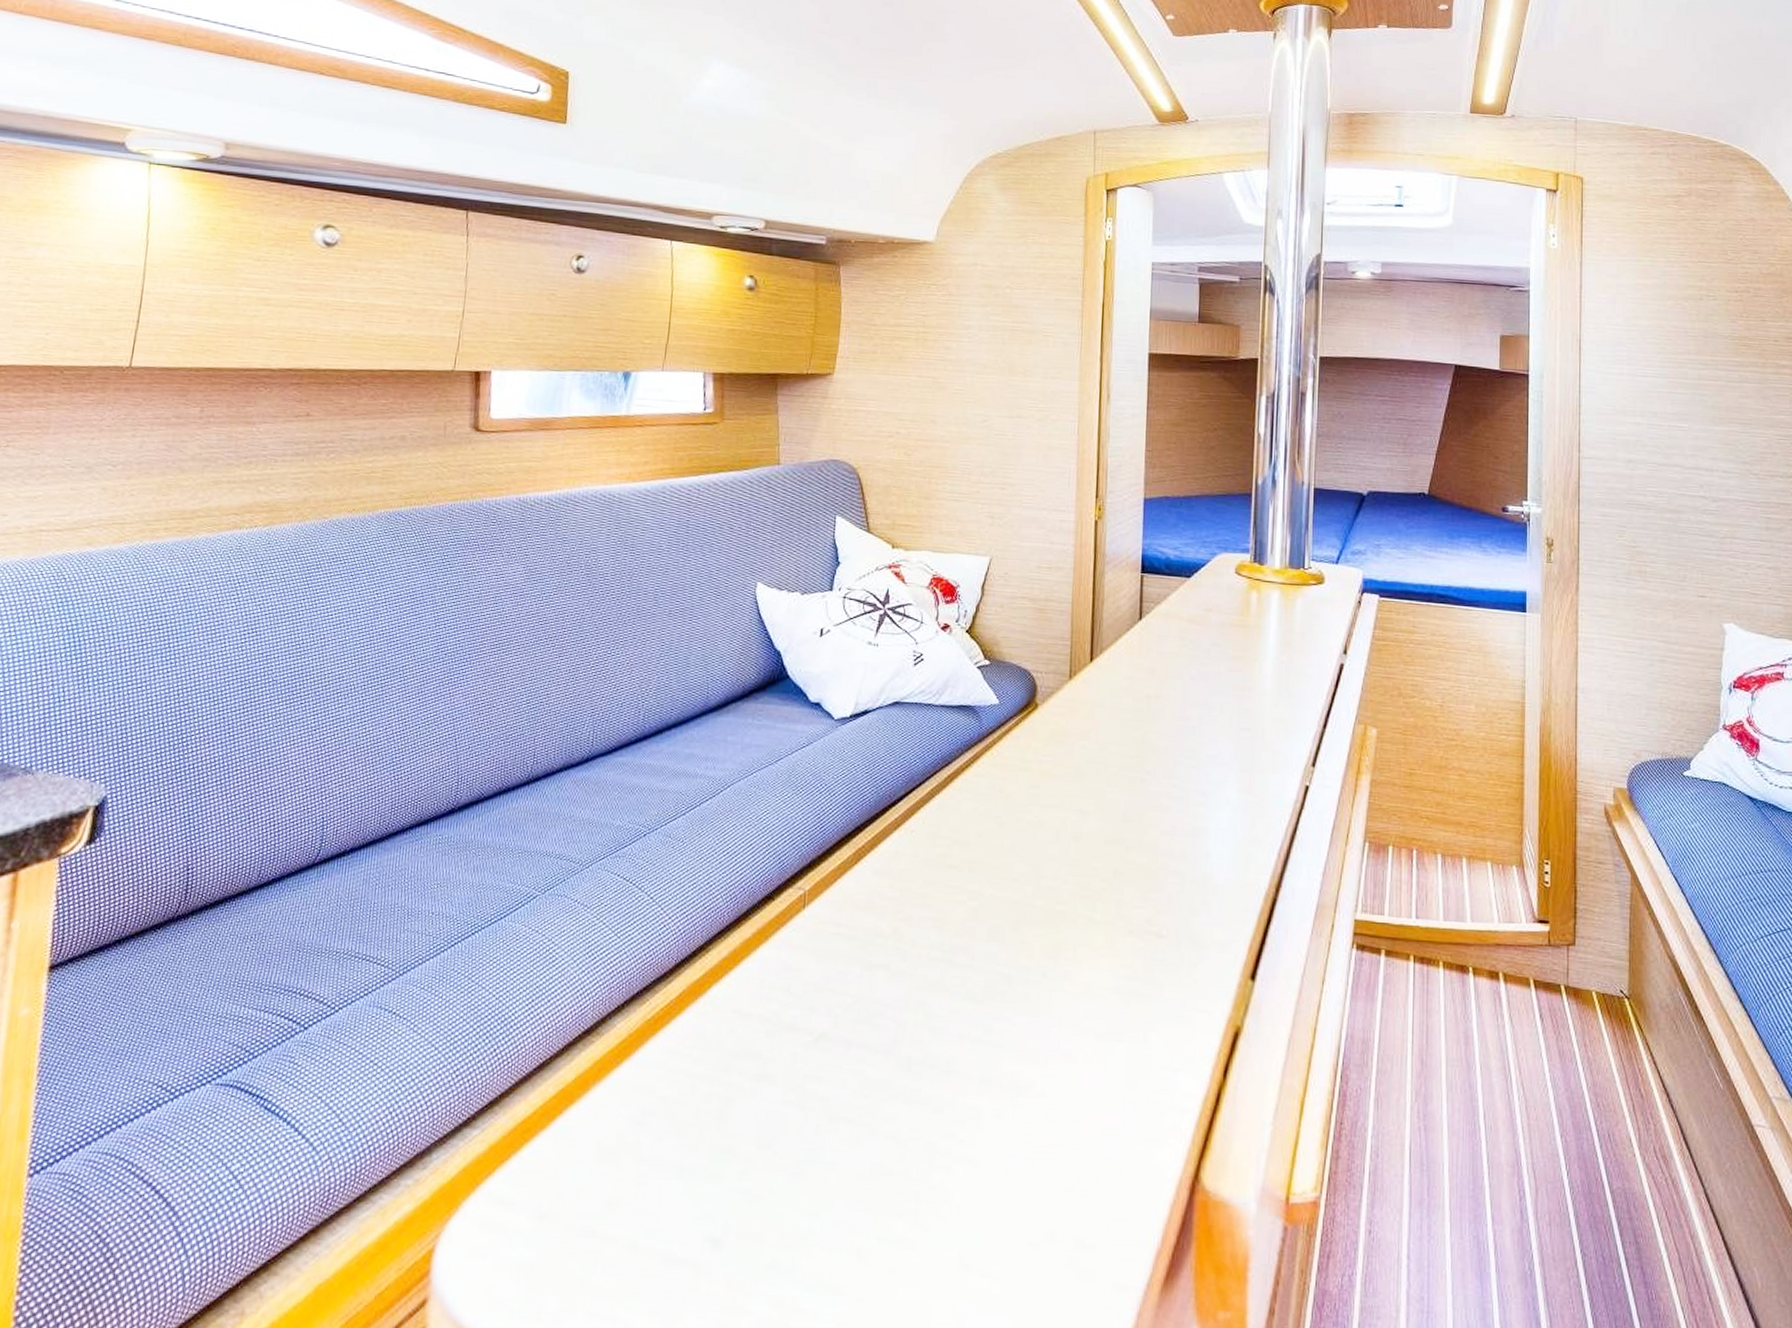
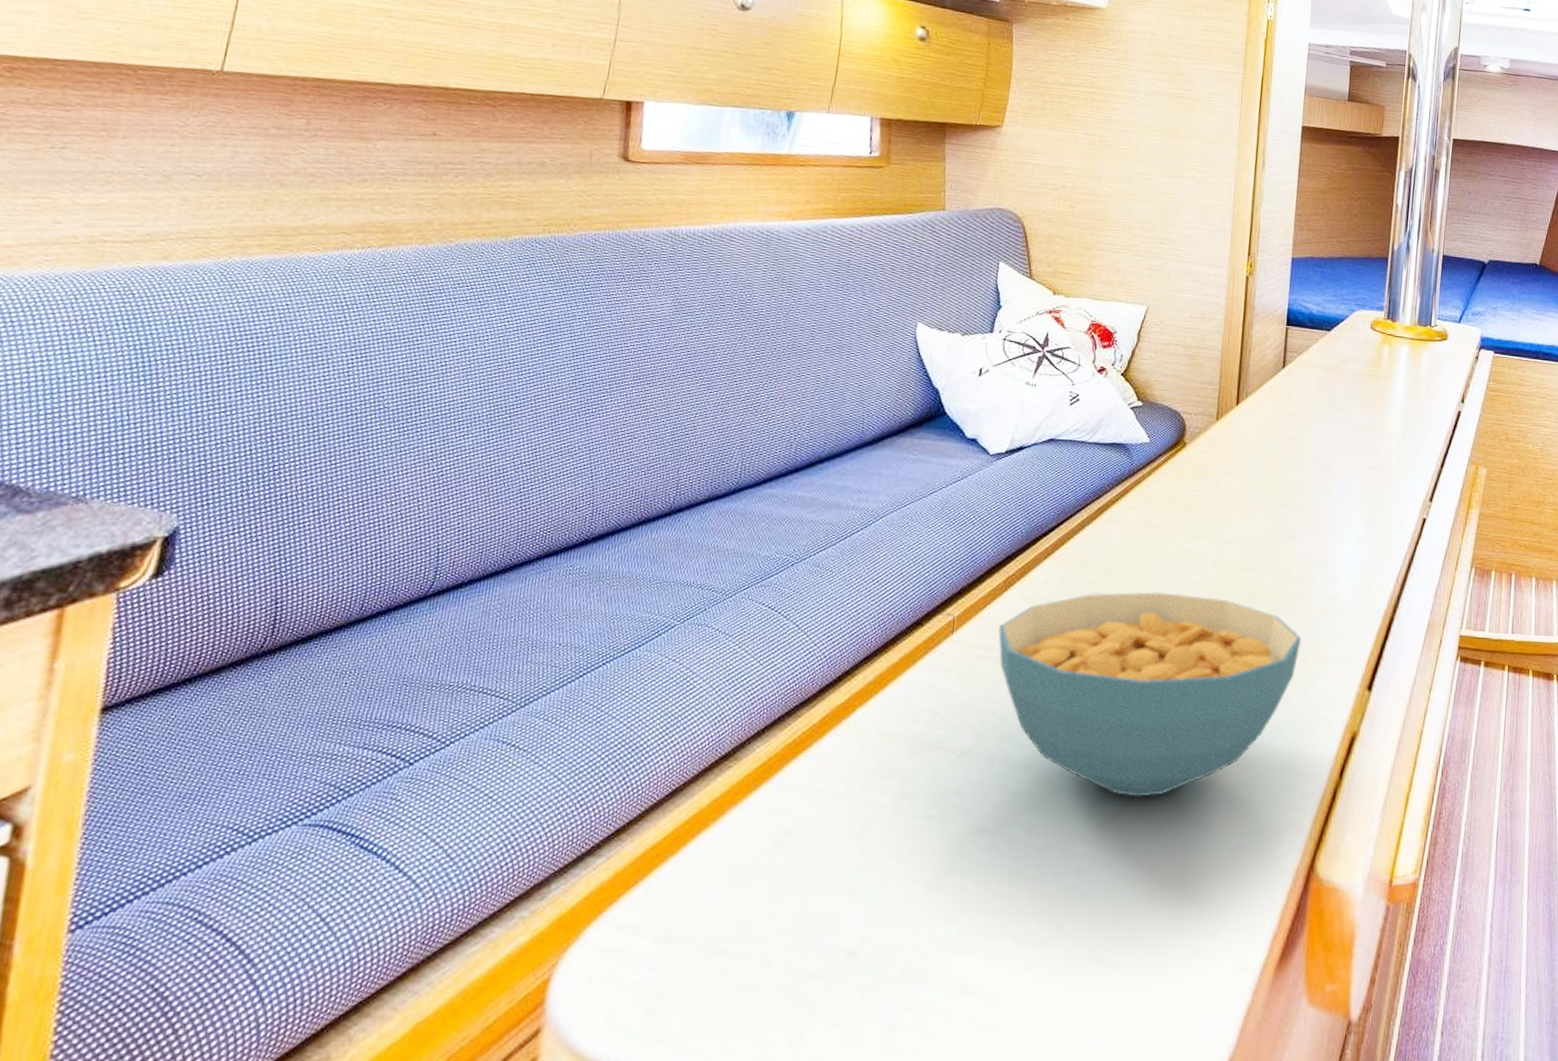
cereal bowl: none [850,866,1174,1091] -> present [998,591,1302,797]

